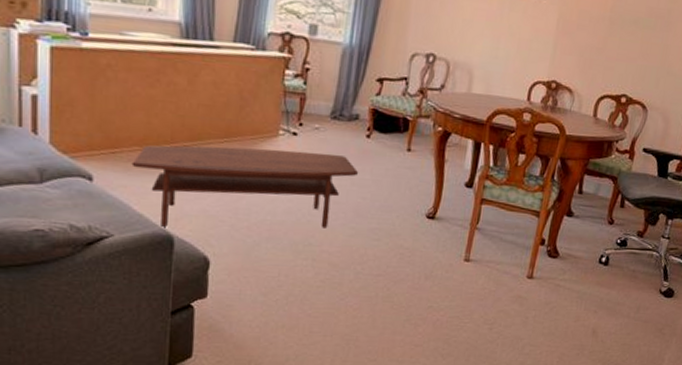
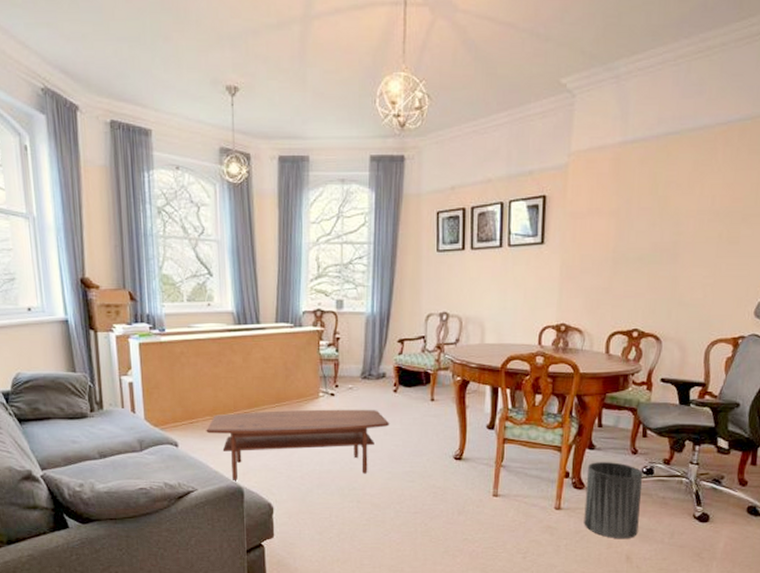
trash can: none [554,230,617,311] -> present [584,462,643,538]

